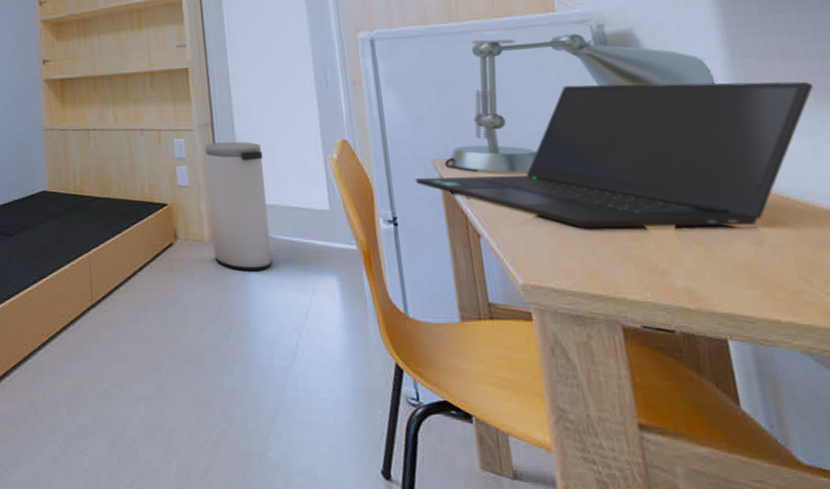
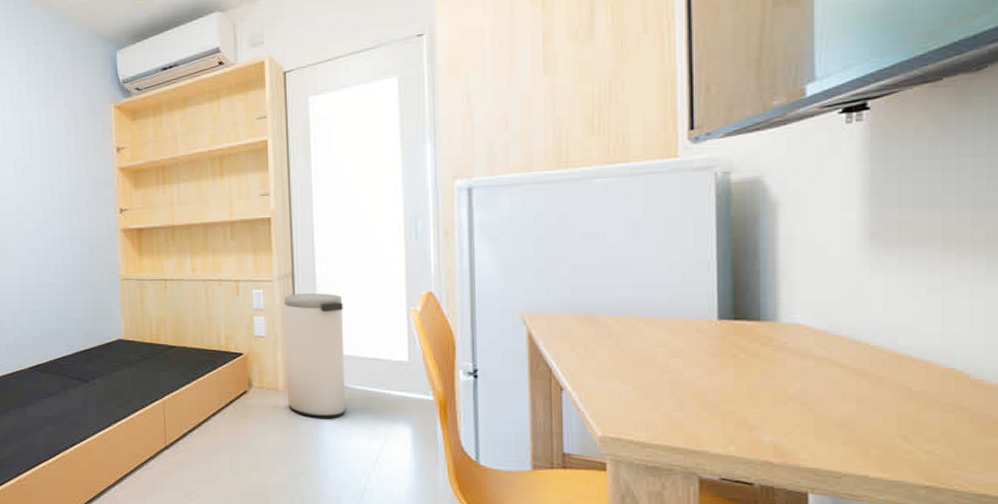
laptop: present [415,81,813,229] -> none [501,234,958,384]
desk lamp: present [444,34,717,175] -> none [534,181,849,329]

